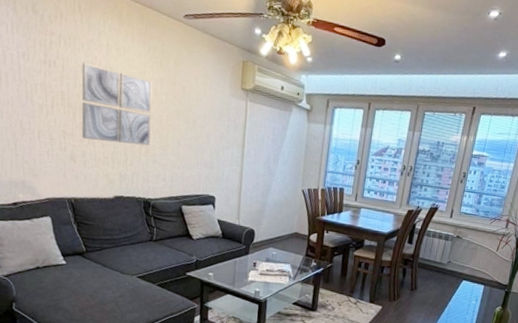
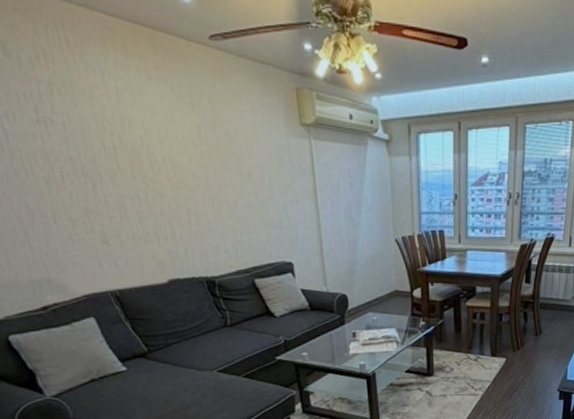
wall art: present [81,62,153,146] -> none [89,115,199,215]

